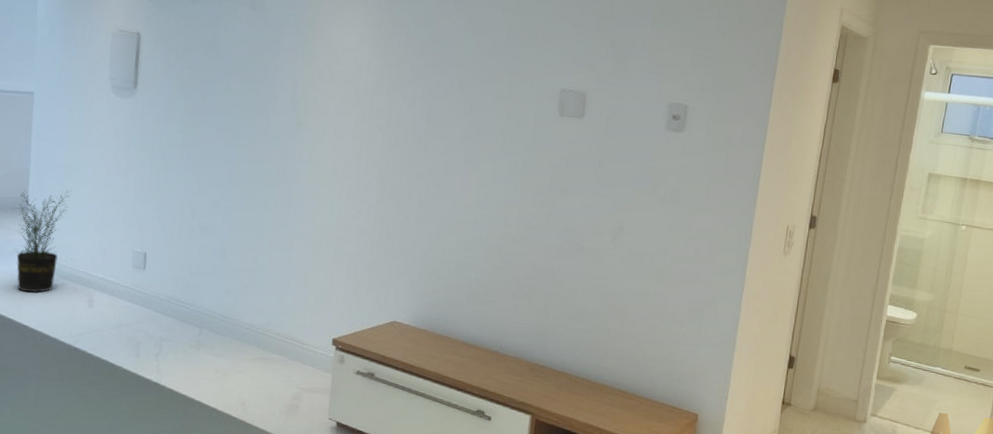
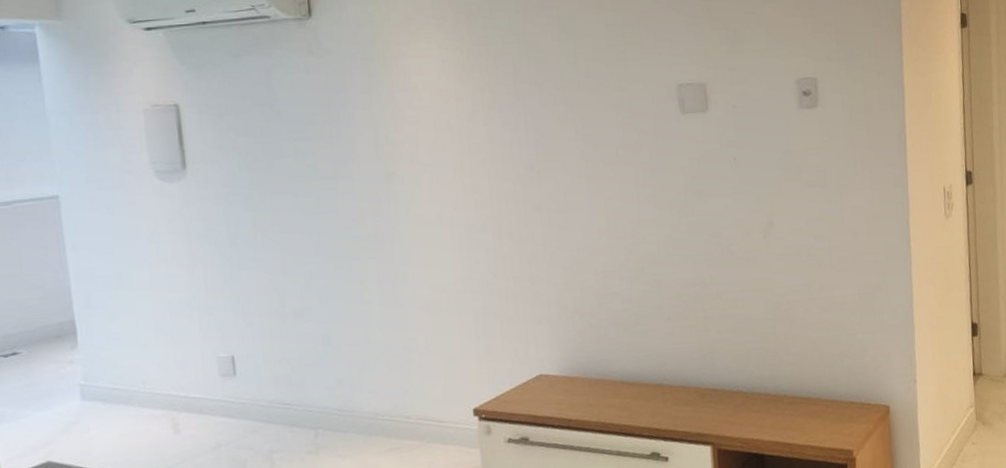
potted plant: present [16,189,72,293] -> none [64,301,128,433]

